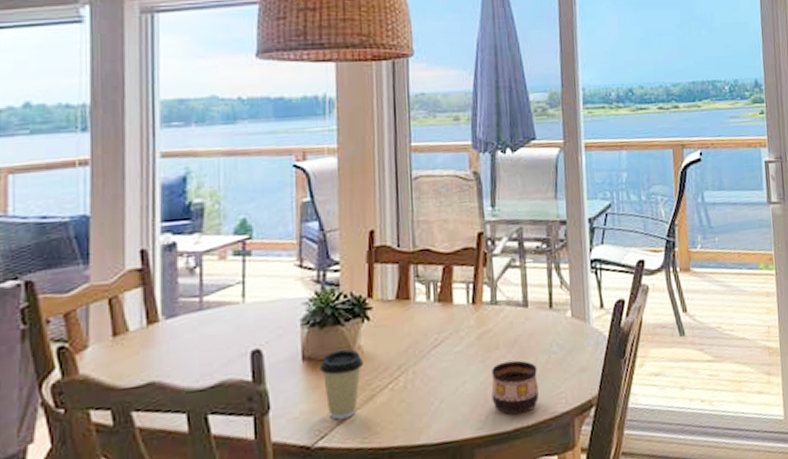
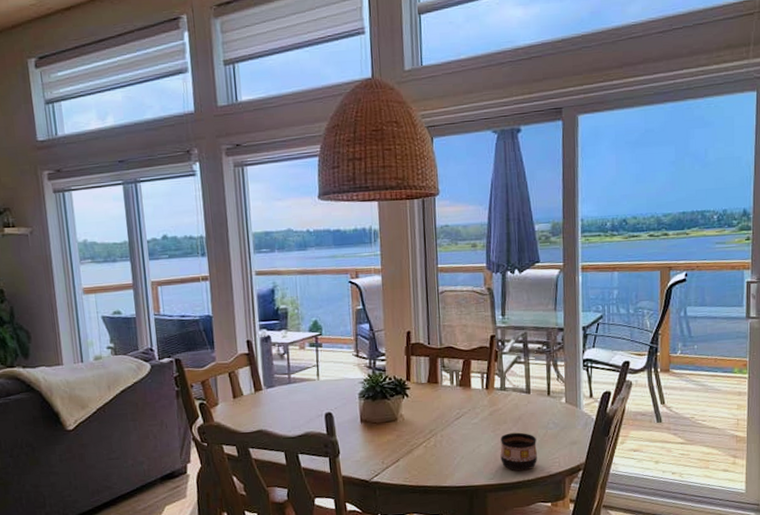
coffee cup: present [319,349,364,420] -> none [373,416,405,464]

